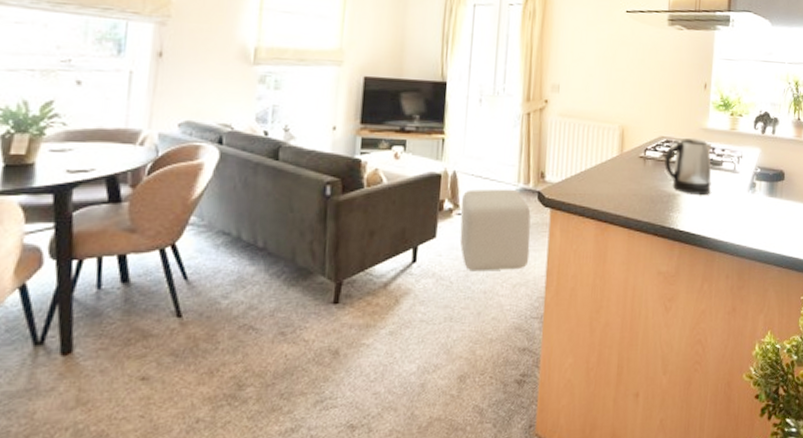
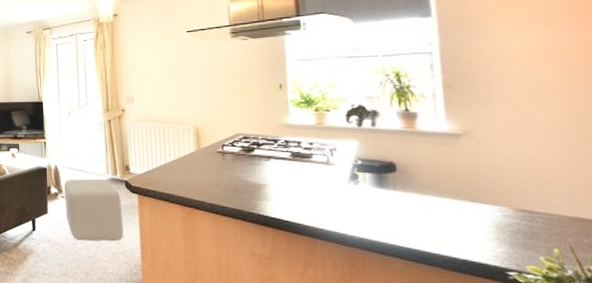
kettle: present [664,137,711,195] -> none [244,133,302,185]

